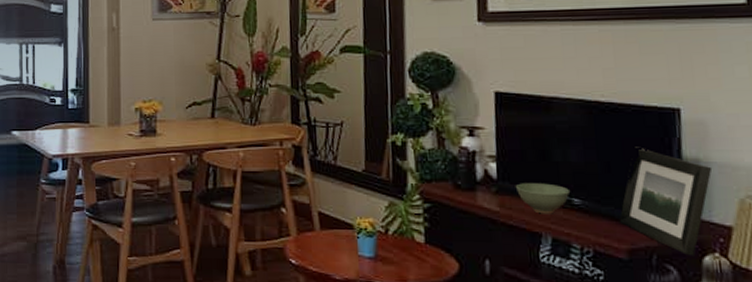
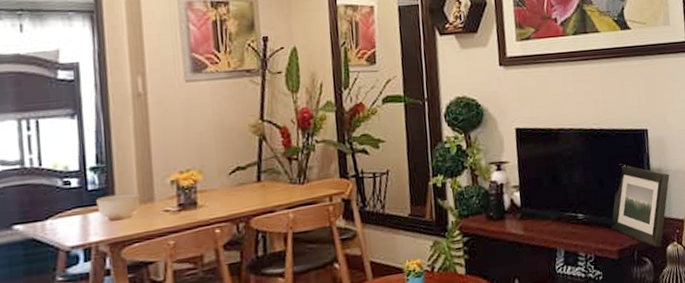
bowl: none [74,115,109,138] -> present [96,192,141,221]
bowl: present [515,183,571,214] -> none [535,204,576,232]

